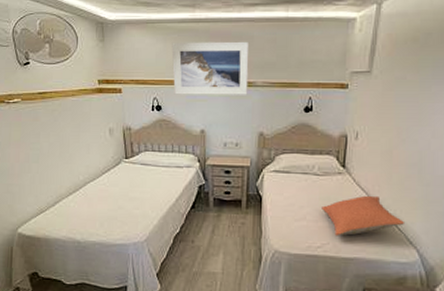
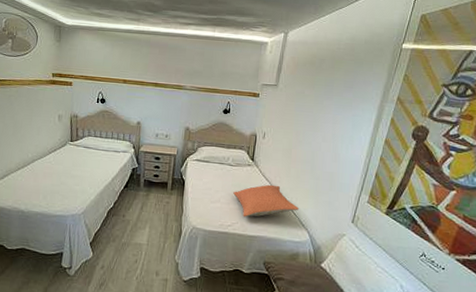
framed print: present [171,41,249,95] -> none [117,47,182,96]

